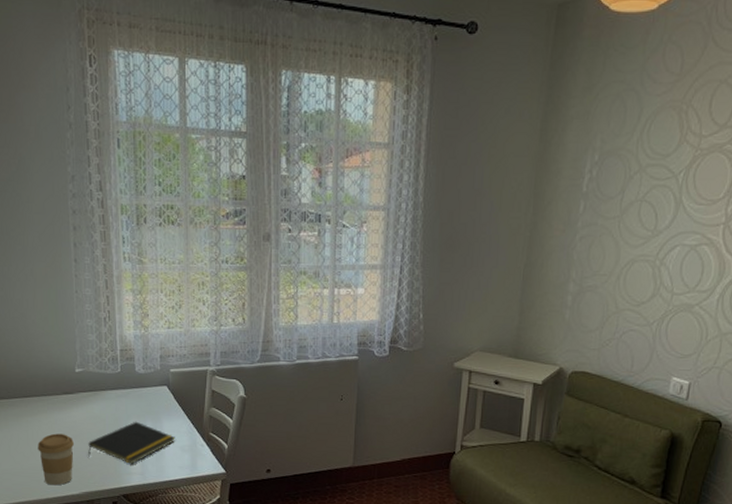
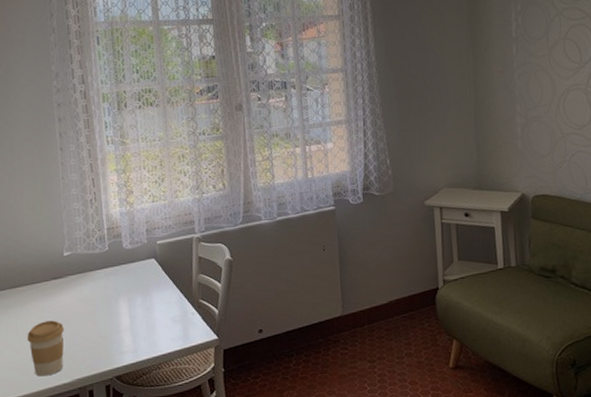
notepad: present [88,421,175,464] -> none [78,297,166,343]

